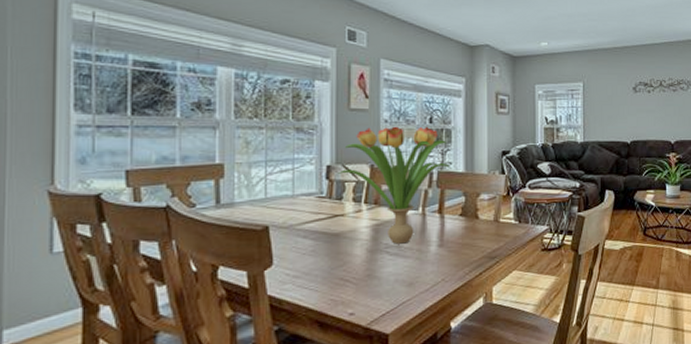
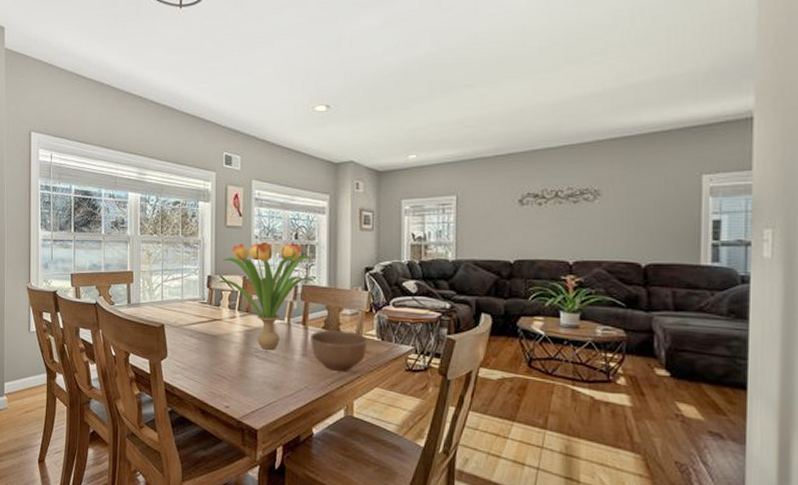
bowl: none [446,216,506,258] -> present [309,330,368,371]

